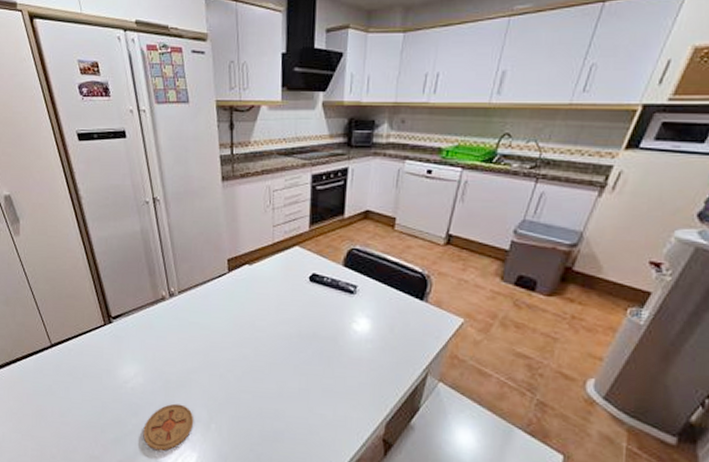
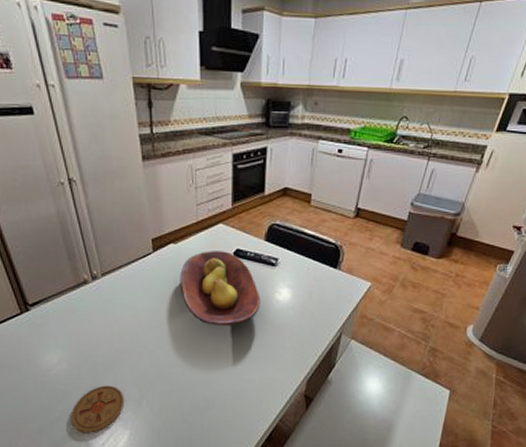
fruit bowl: none [253,274,337,355] -> present [180,251,261,326]

